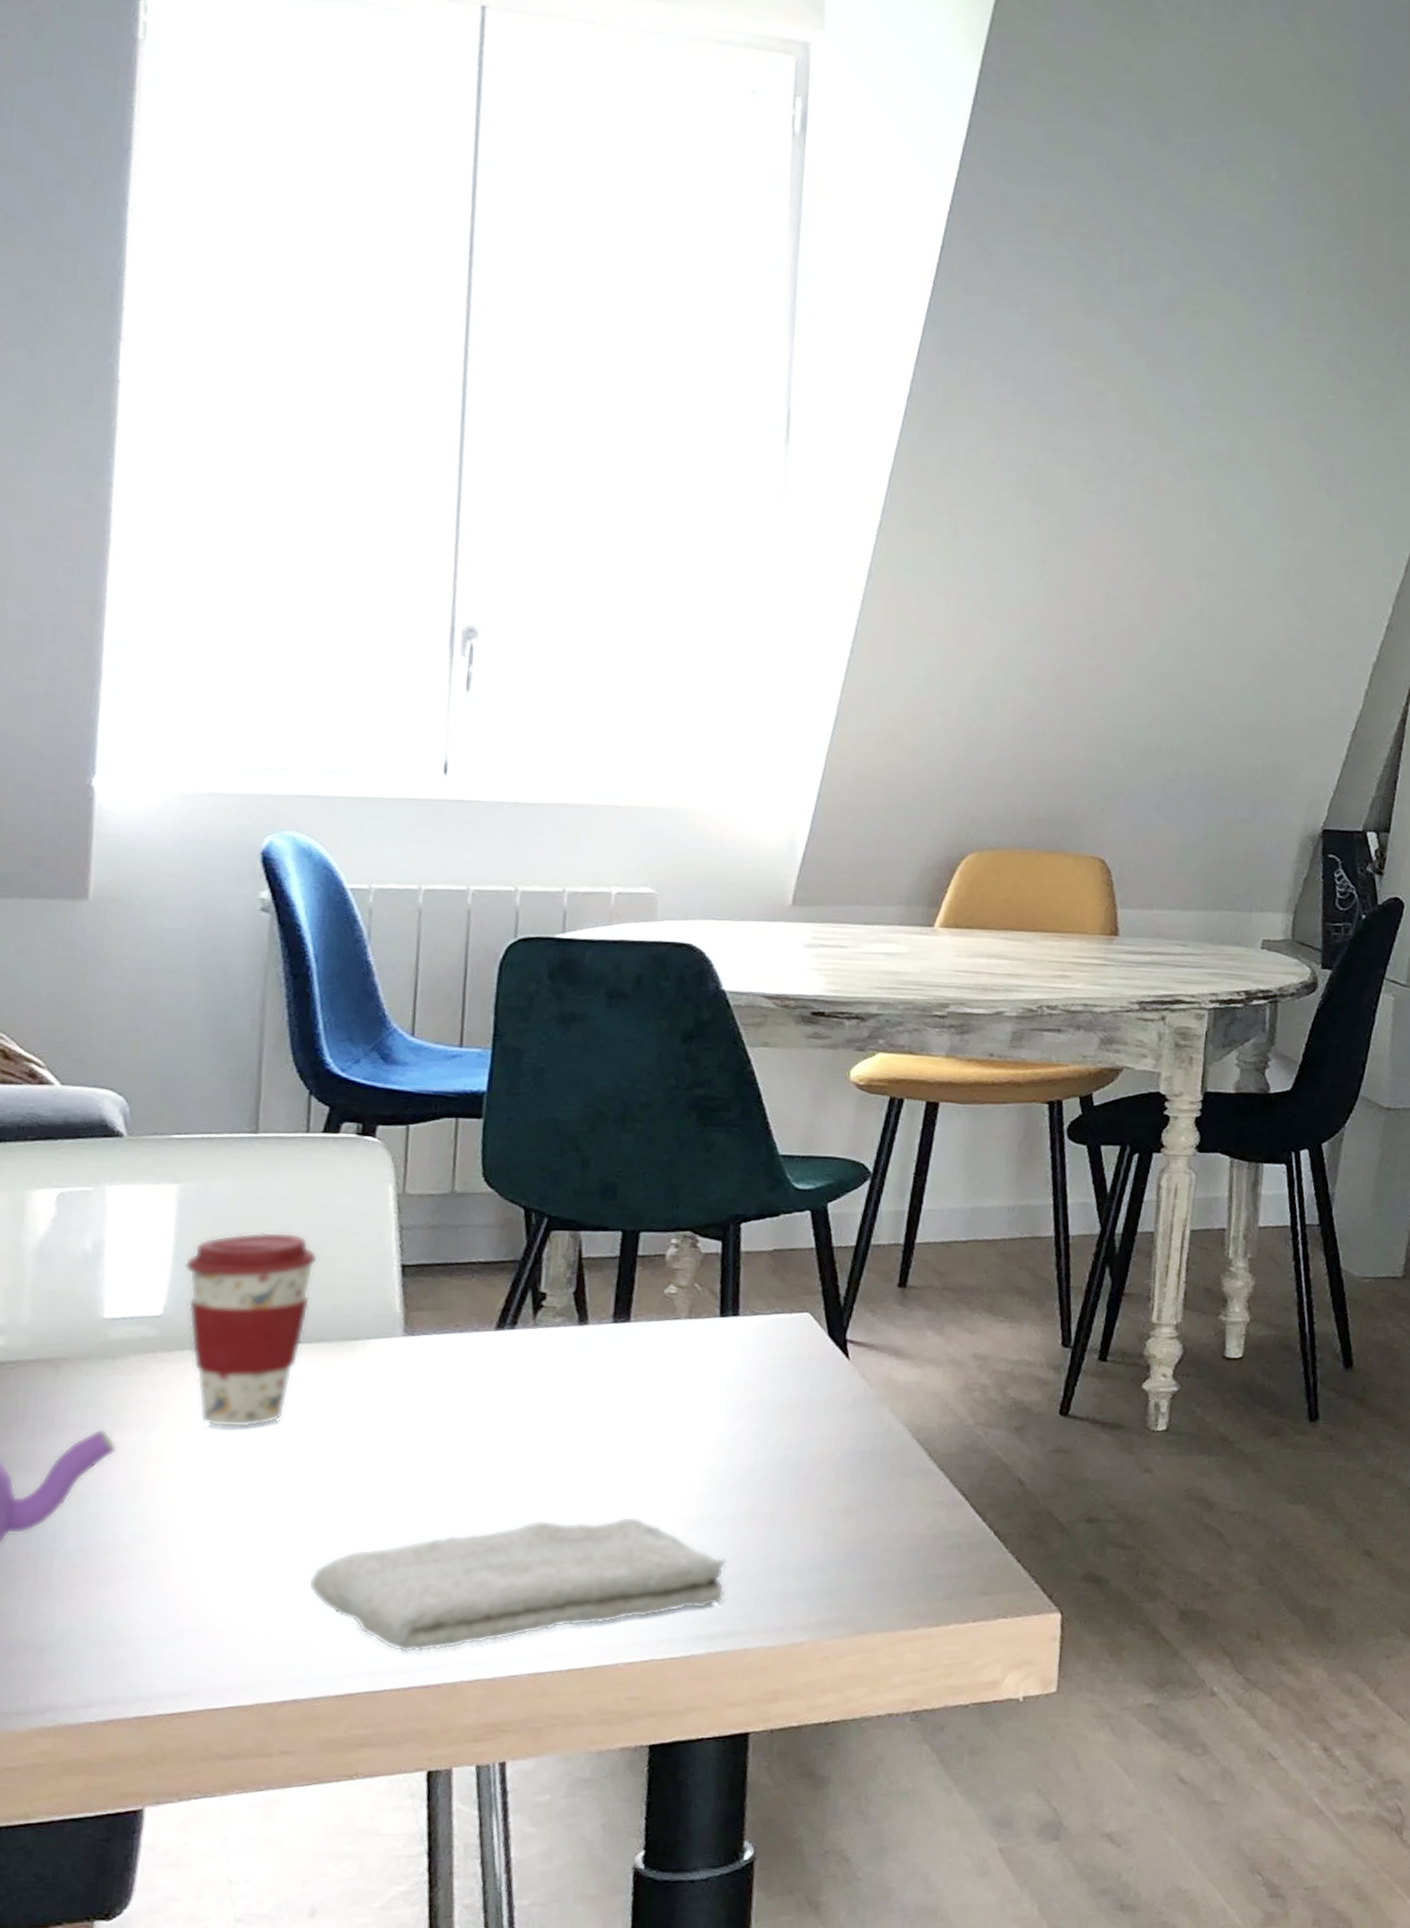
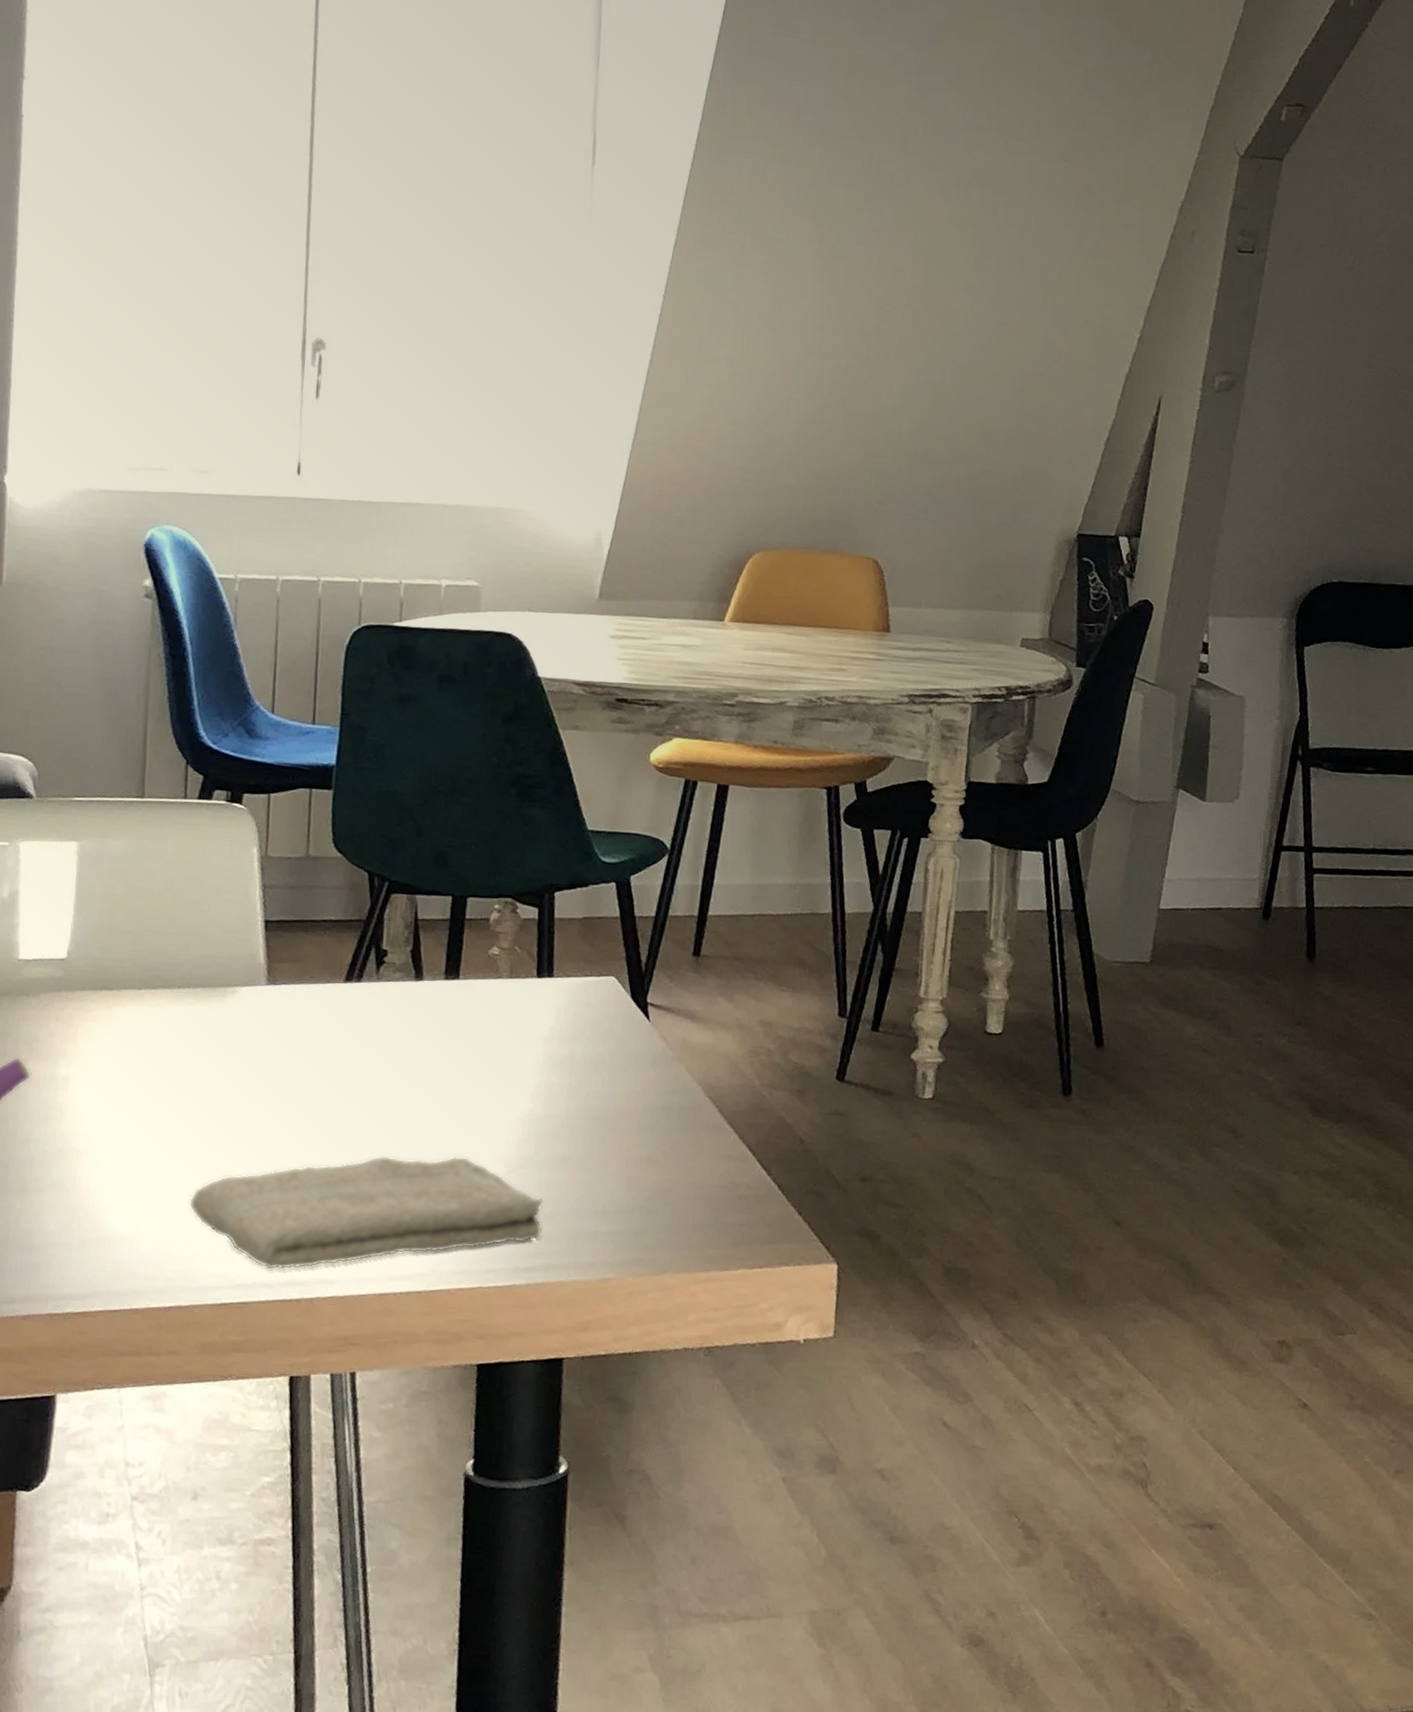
coffee cup: present [184,1231,318,1428] -> none [84,886,195,1062]

